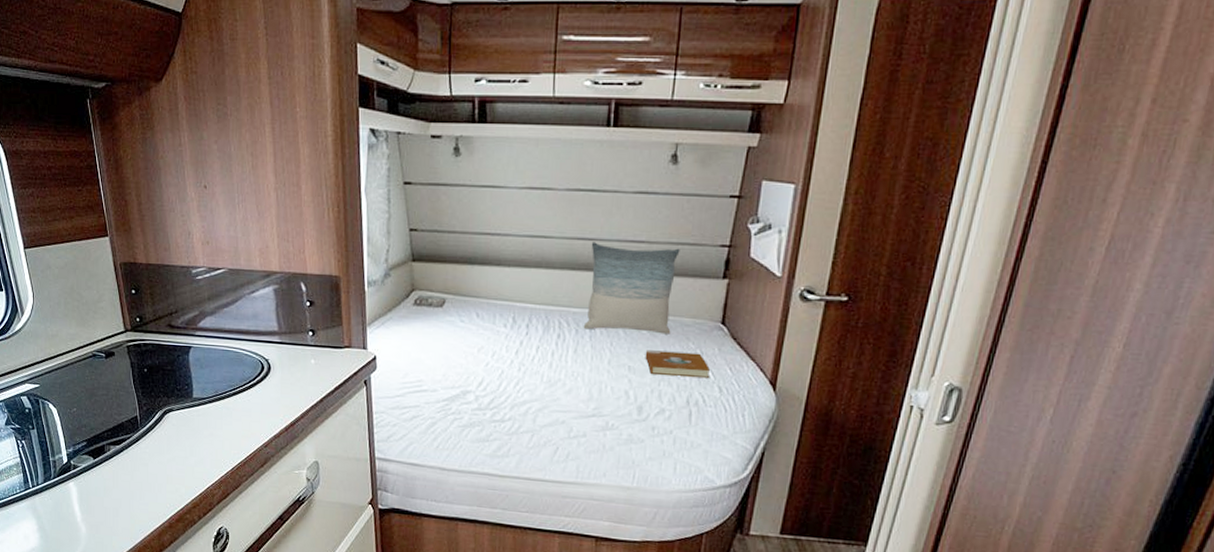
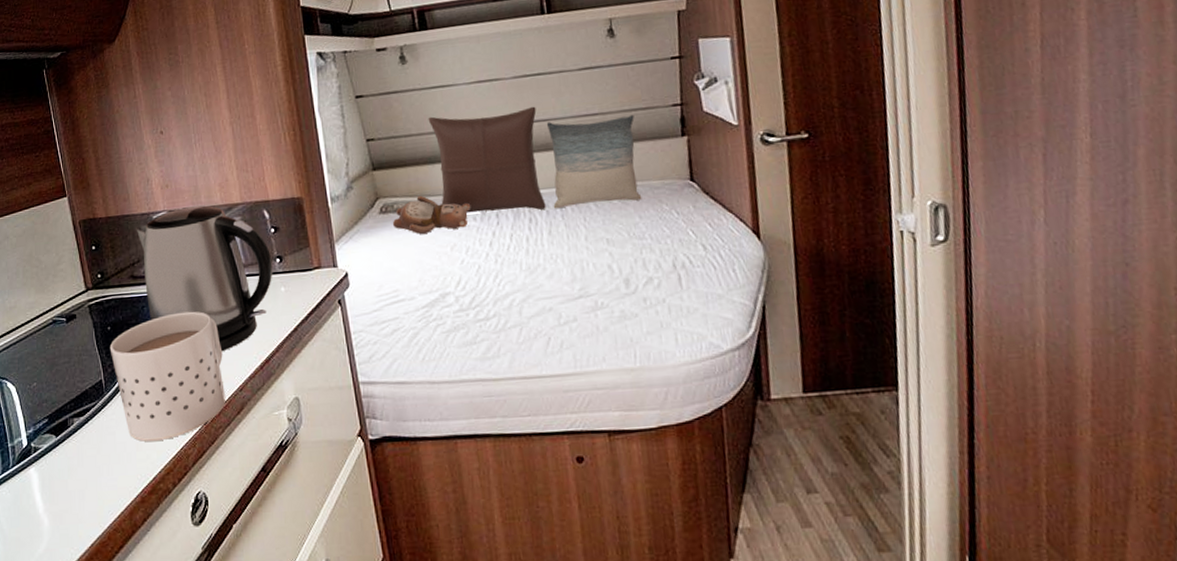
mug: none [145,366,252,478] -> present [109,311,227,442]
kettle: none [175,267,305,410] -> present [136,206,273,352]
teddy bear: none [424,293,504,332] -> present [392,195,471,234]
pillow: none [474,216,584,328] -> present [428,106,546,213]
book: present [645,350,711,378] -> none [620,213,690,243]

